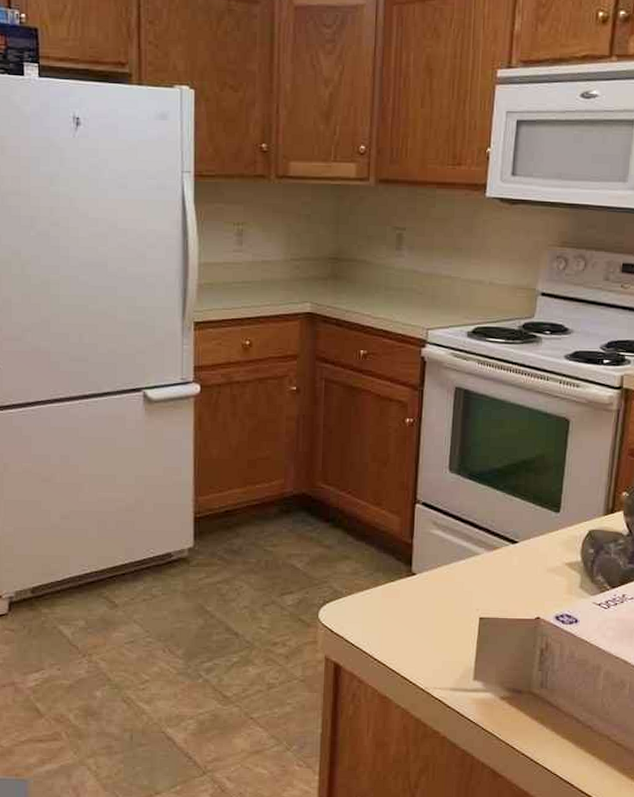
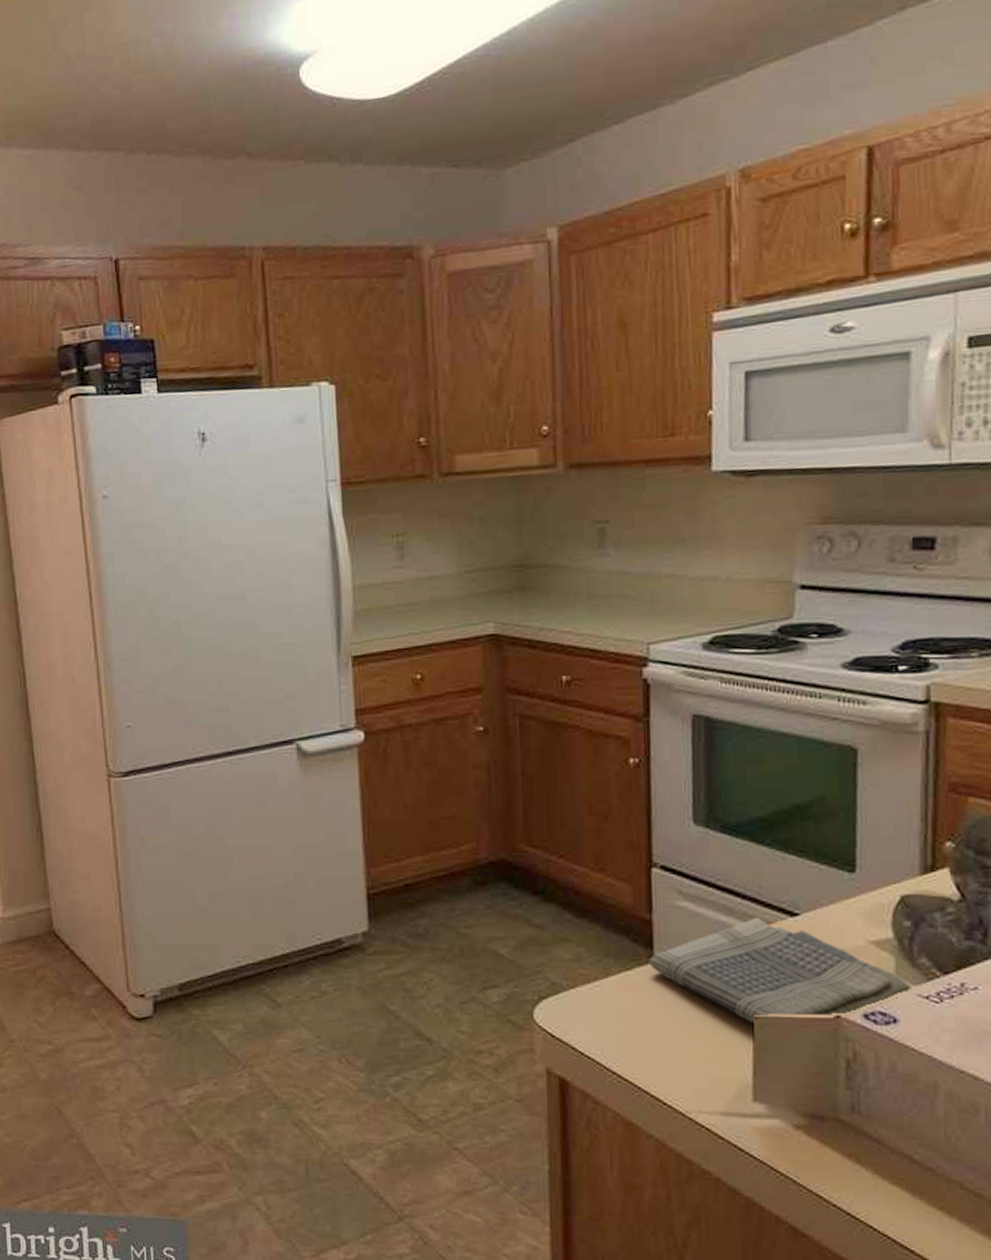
dish towel: none [407,543,589,623] -> present [648,917,911,1024]

